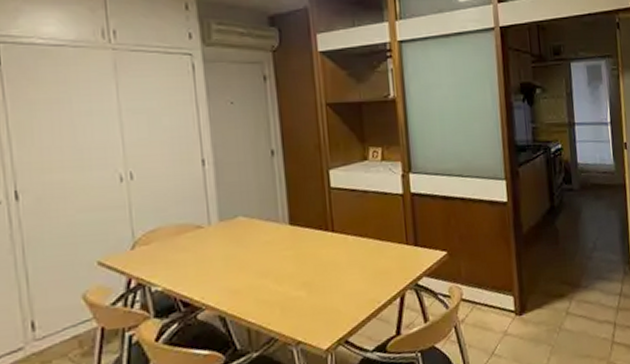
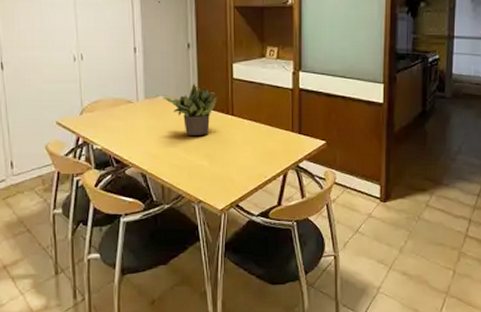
potted plant: none [241,197,313,262] -> present [162,83,217,135]

